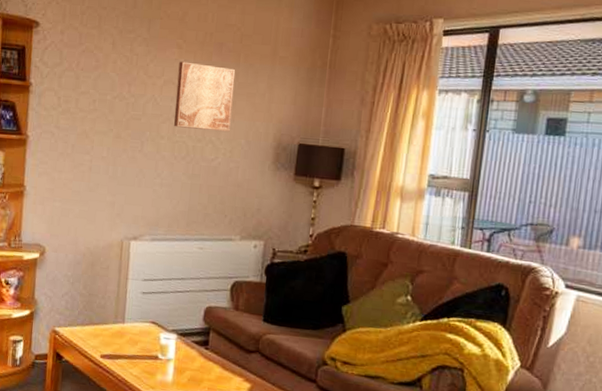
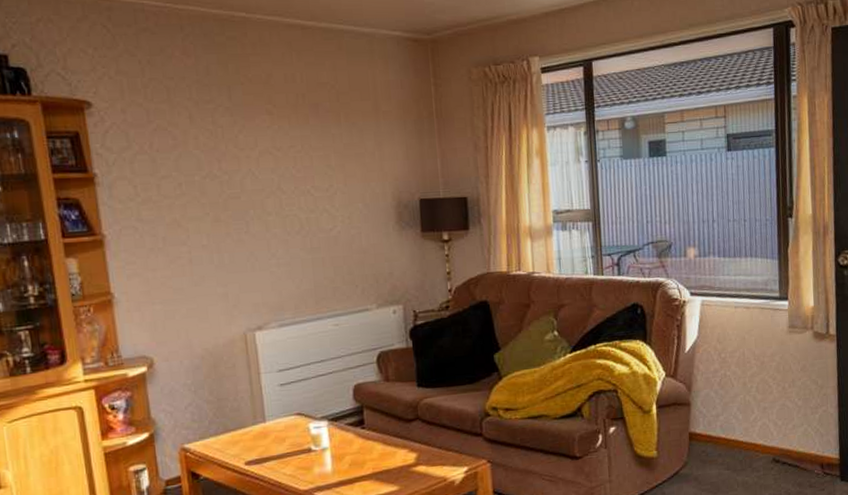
wall art: present [174,61,236,132] -> none [272,128,344,201]

